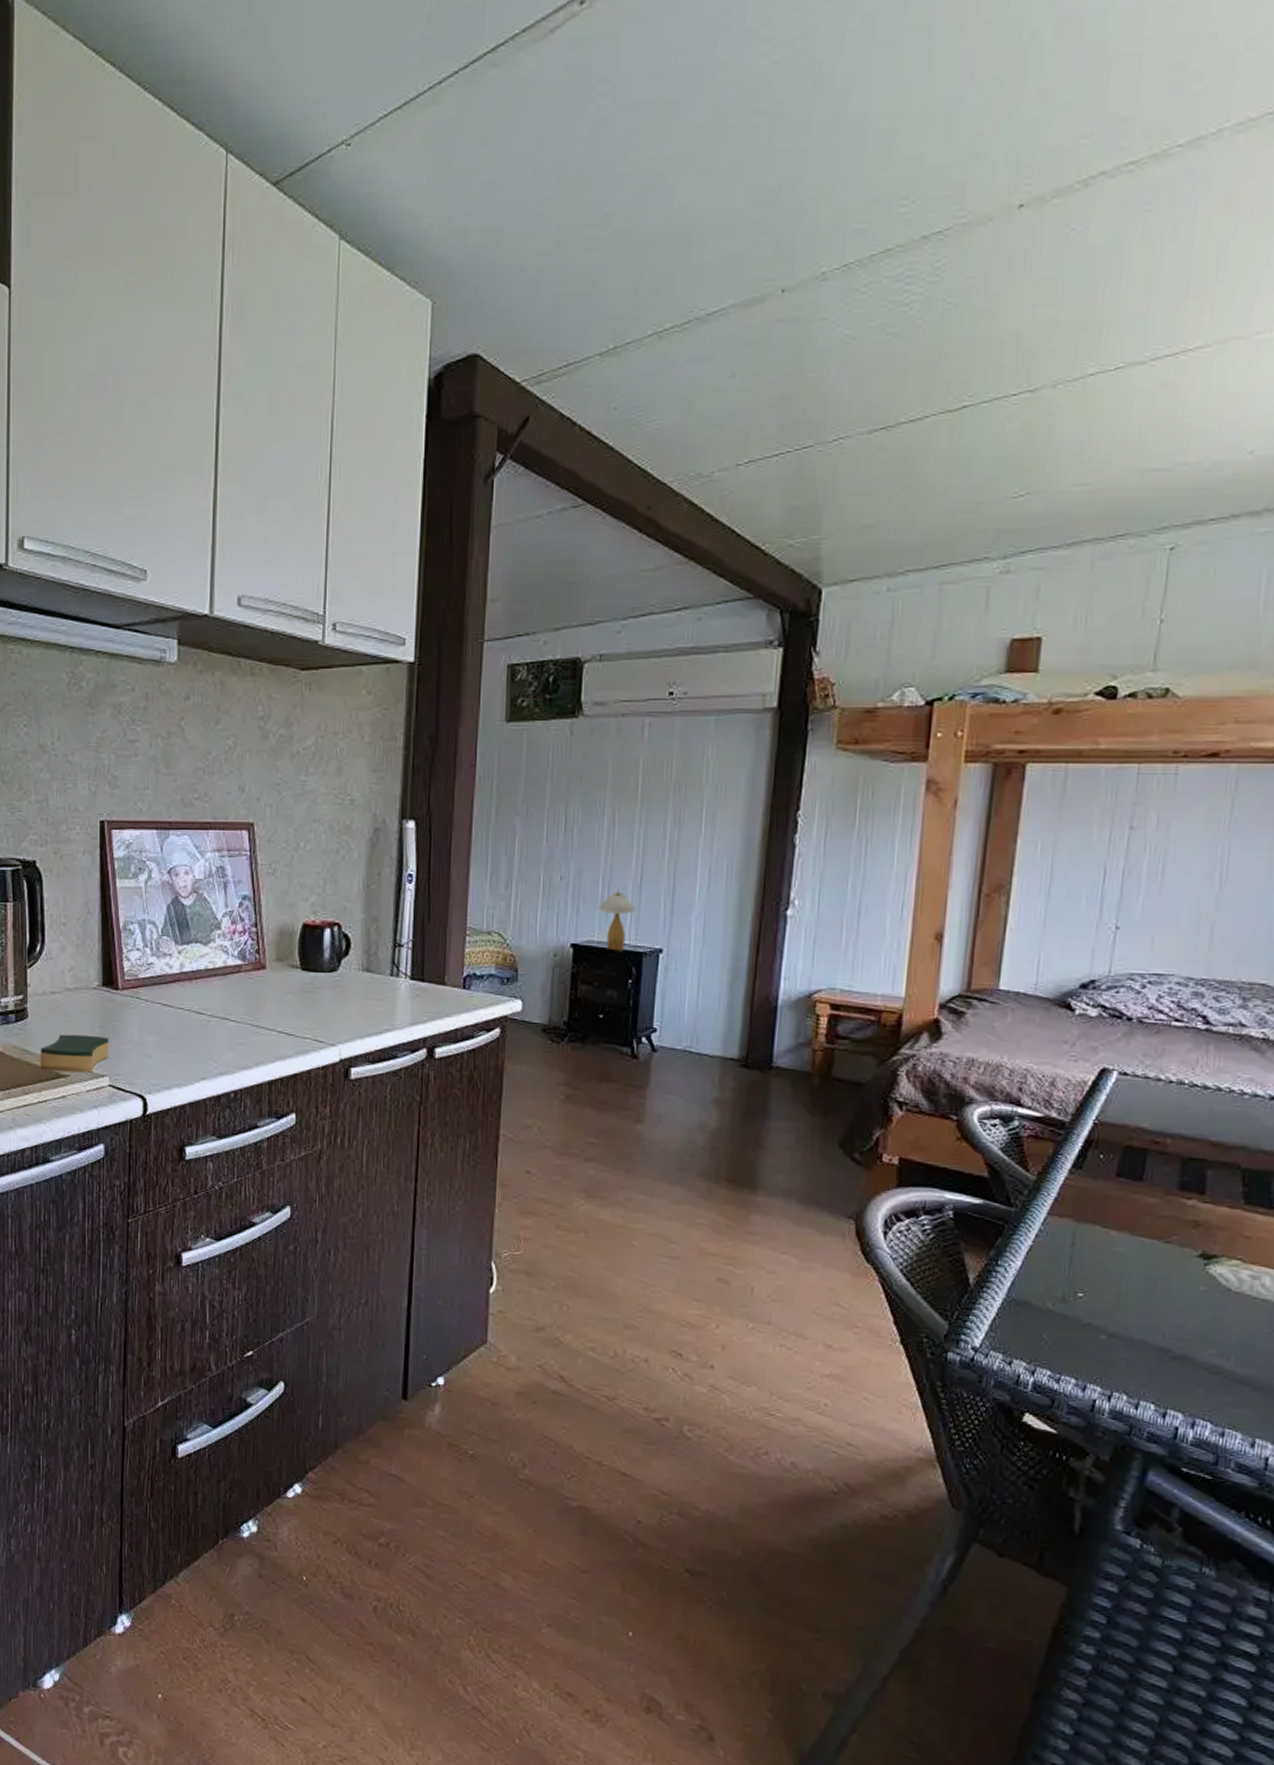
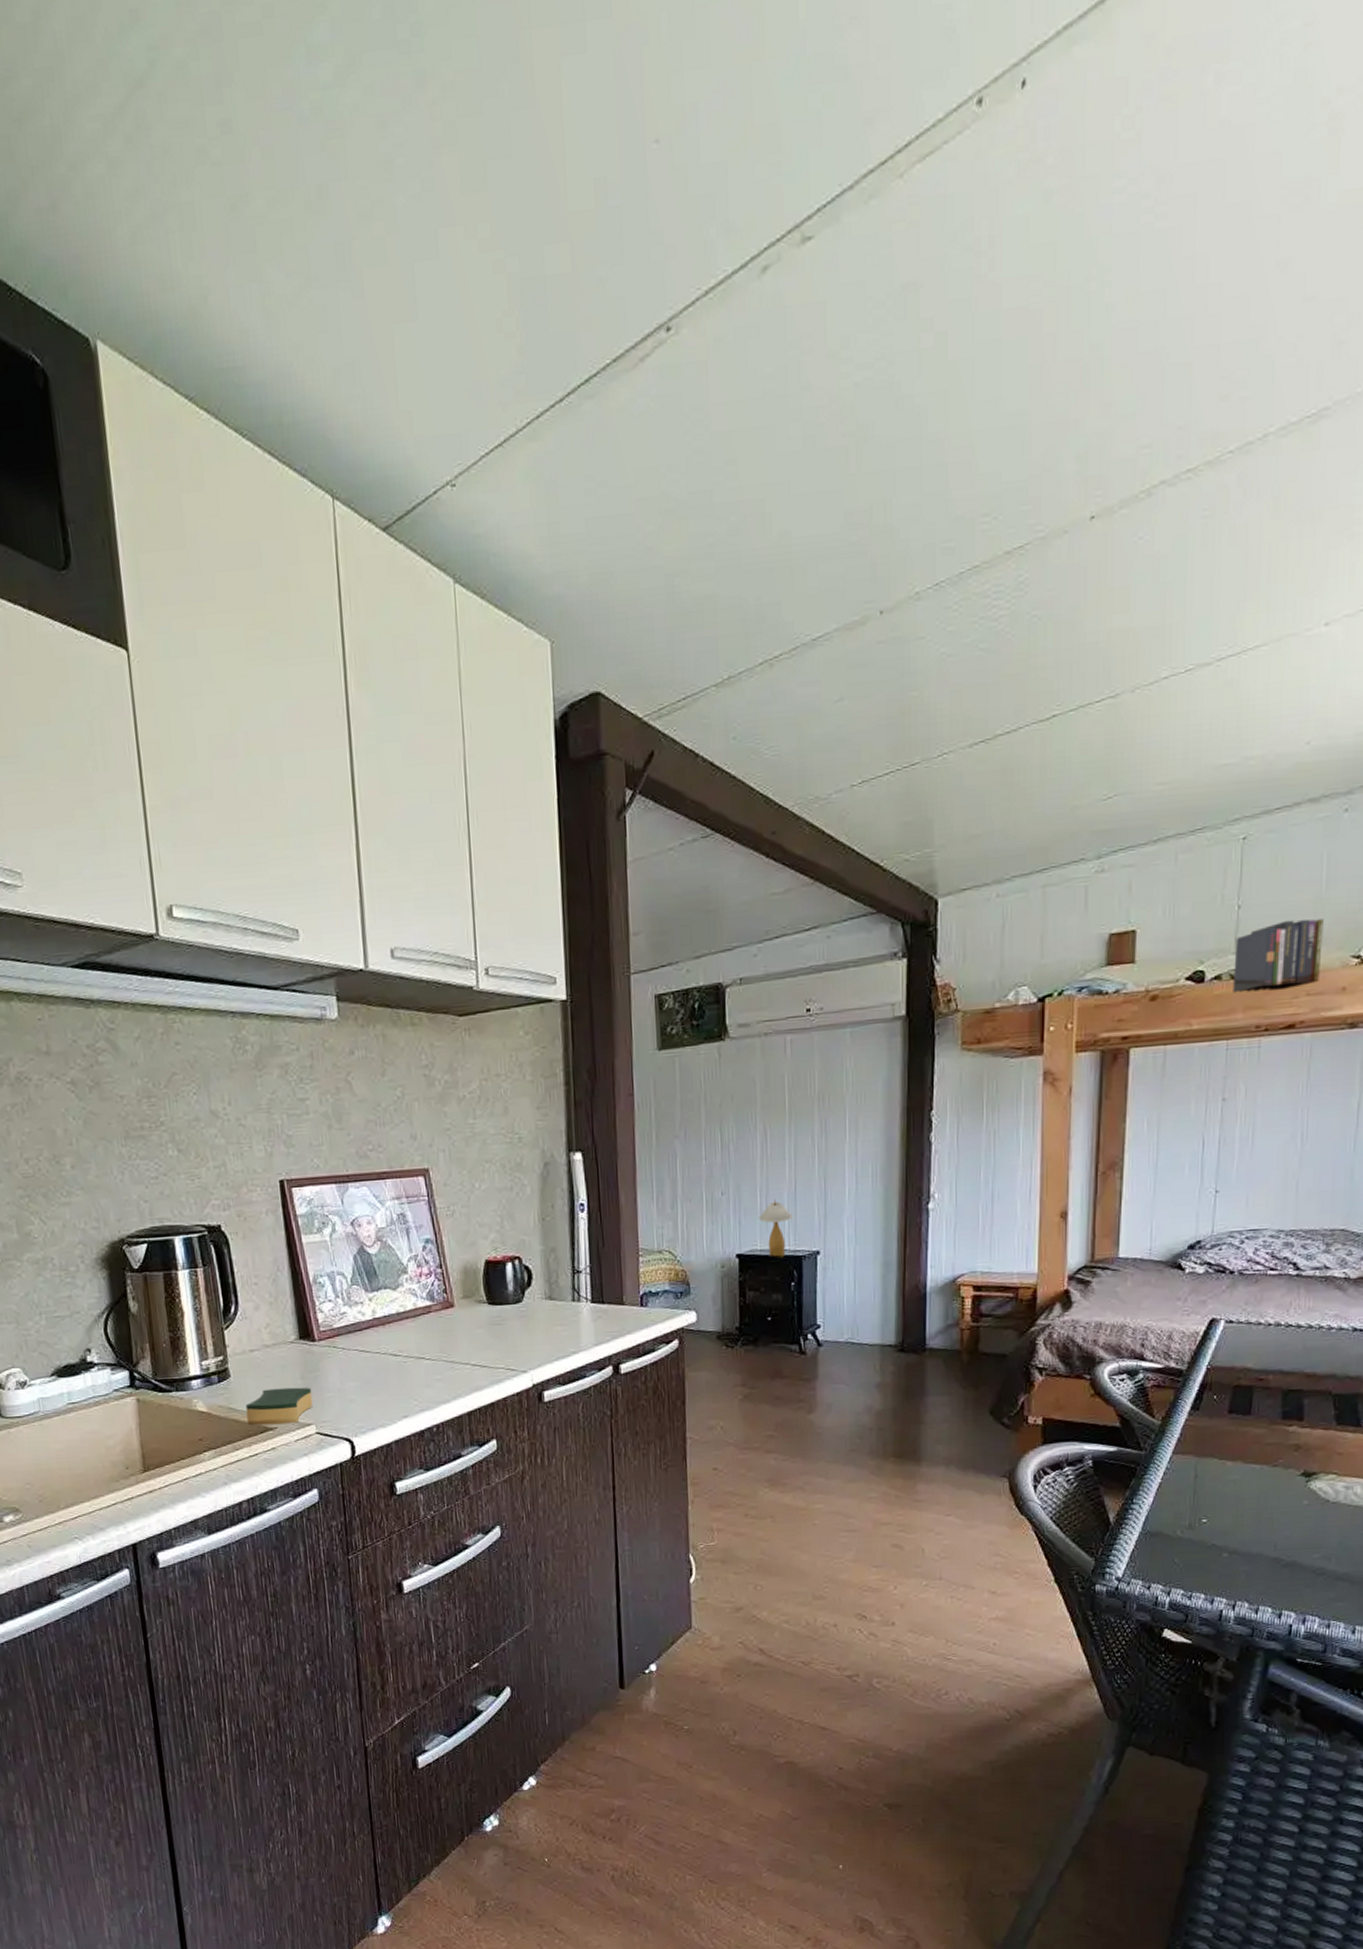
books: none [1149,639,1259,715] -> present [1233,919,1324,993]

